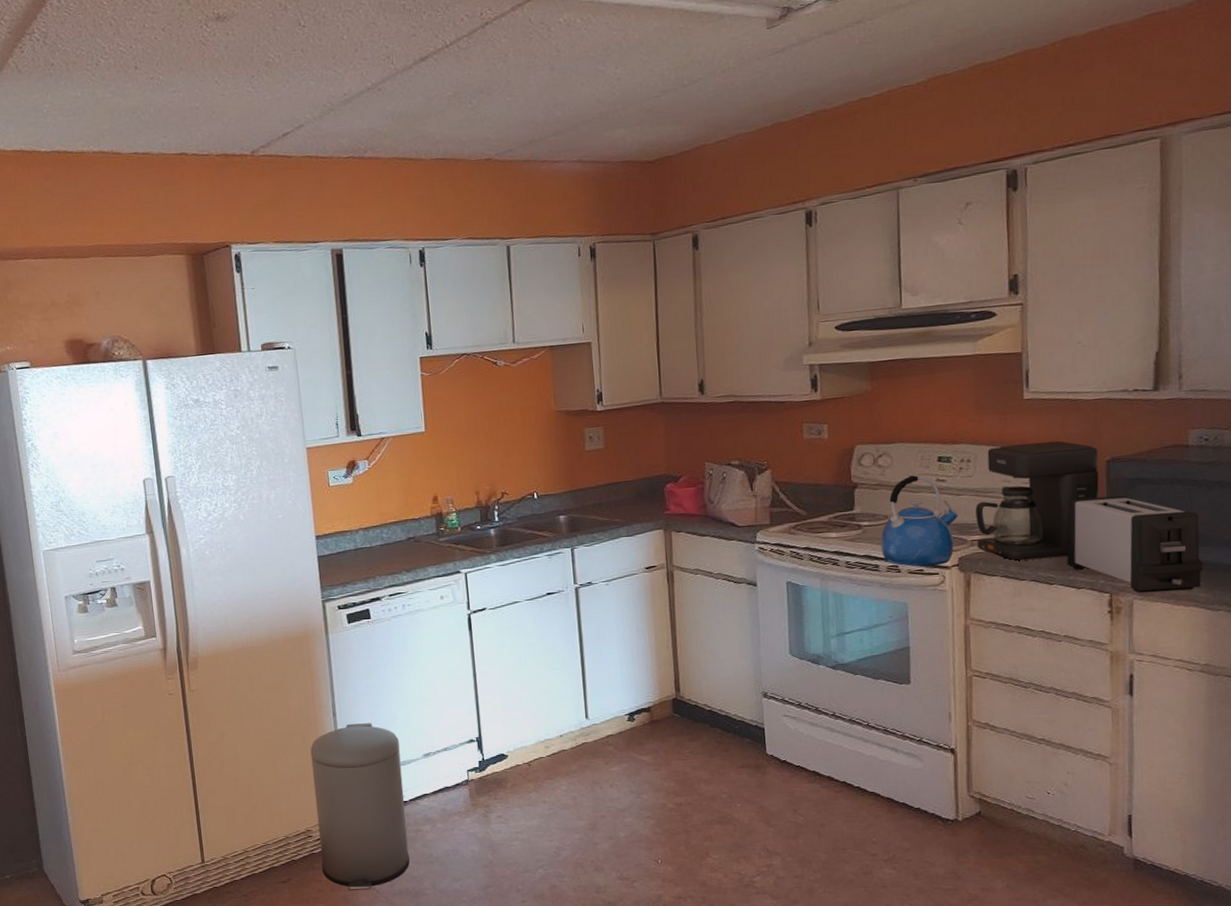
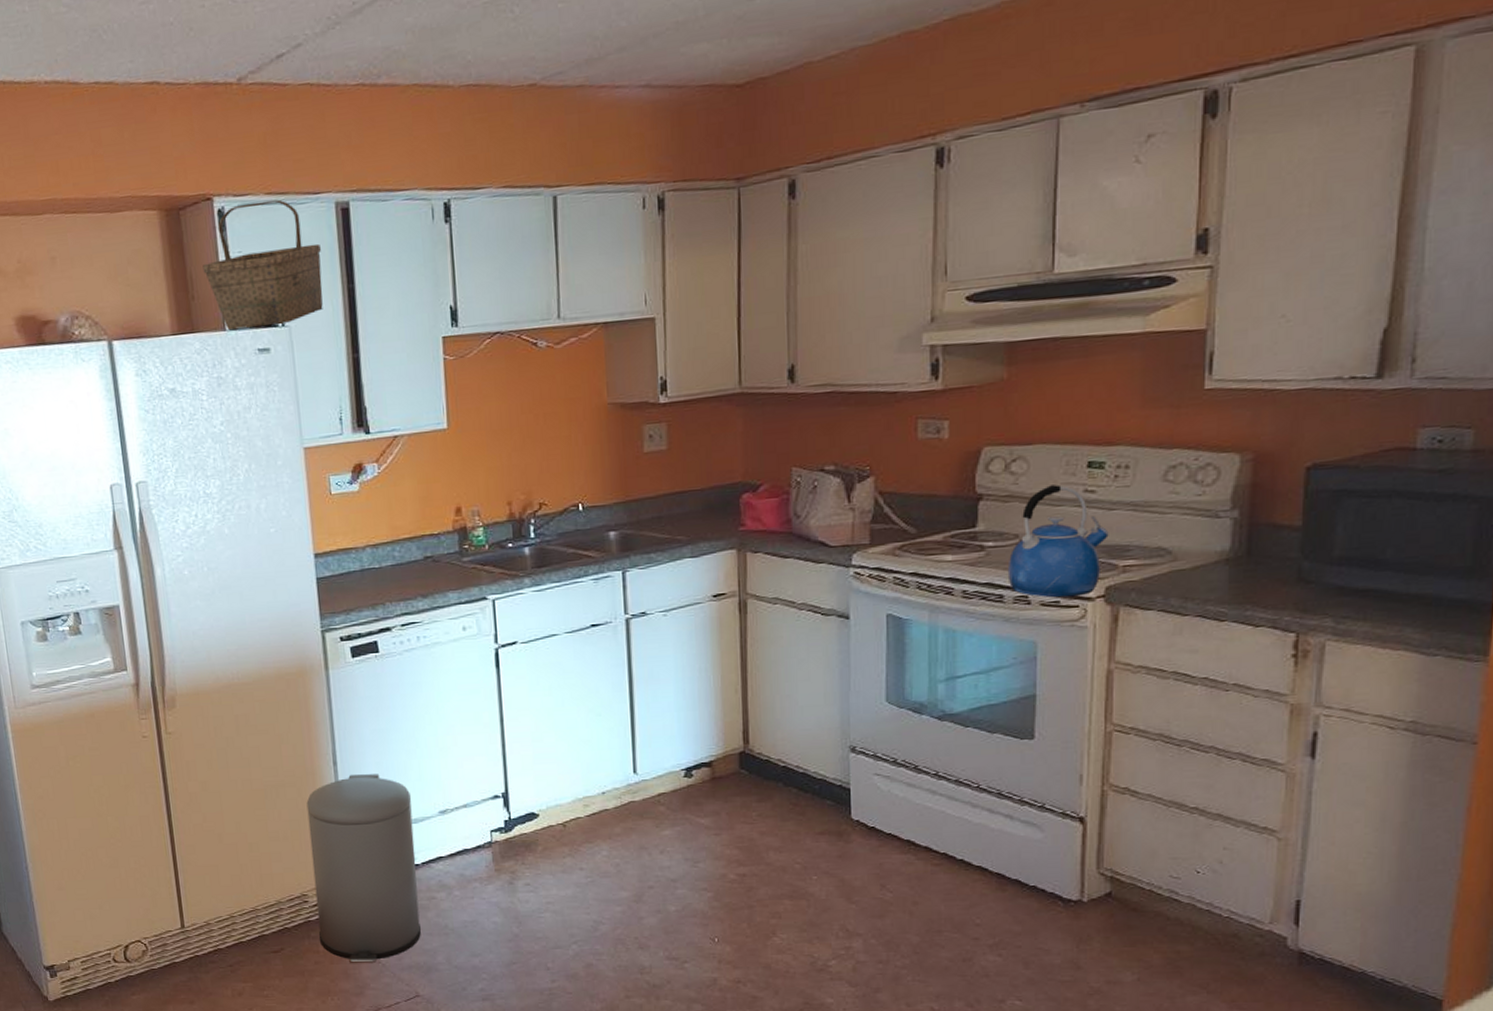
basket: none [222,247,322,352] -> present [203,199,323,331]
coffee maker: present [975,440,1100,561] -> none [1130,441,1297,592]
toaster: present [1066,495,1204,594] -> none [1244,511,1421,634]

